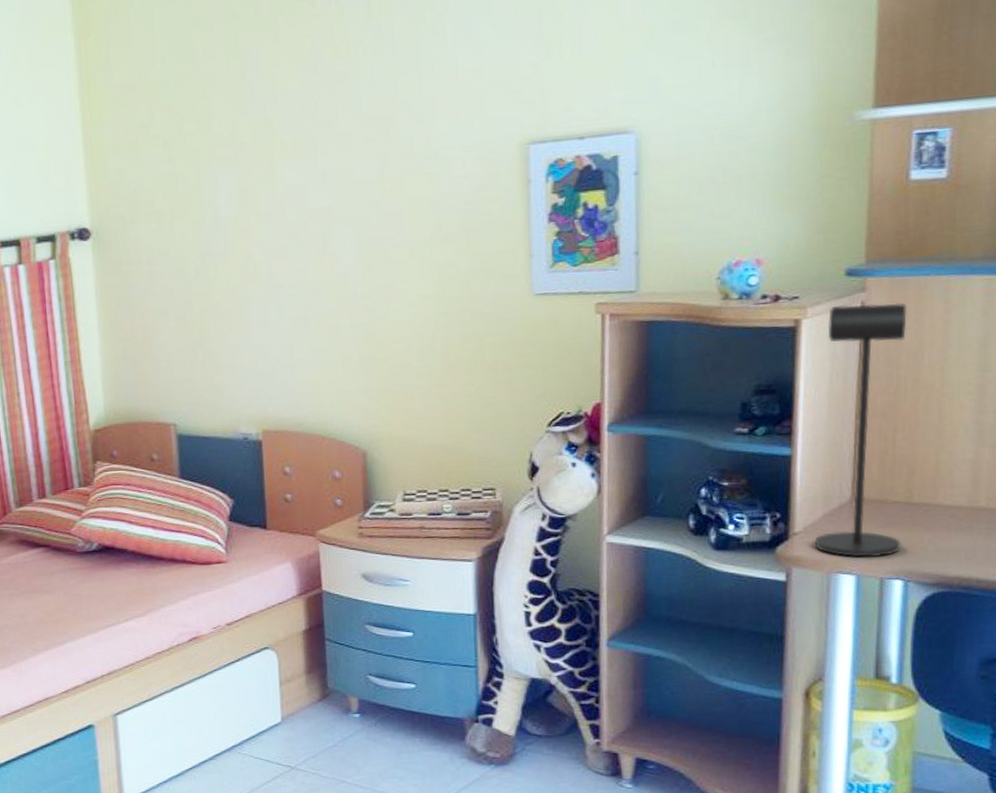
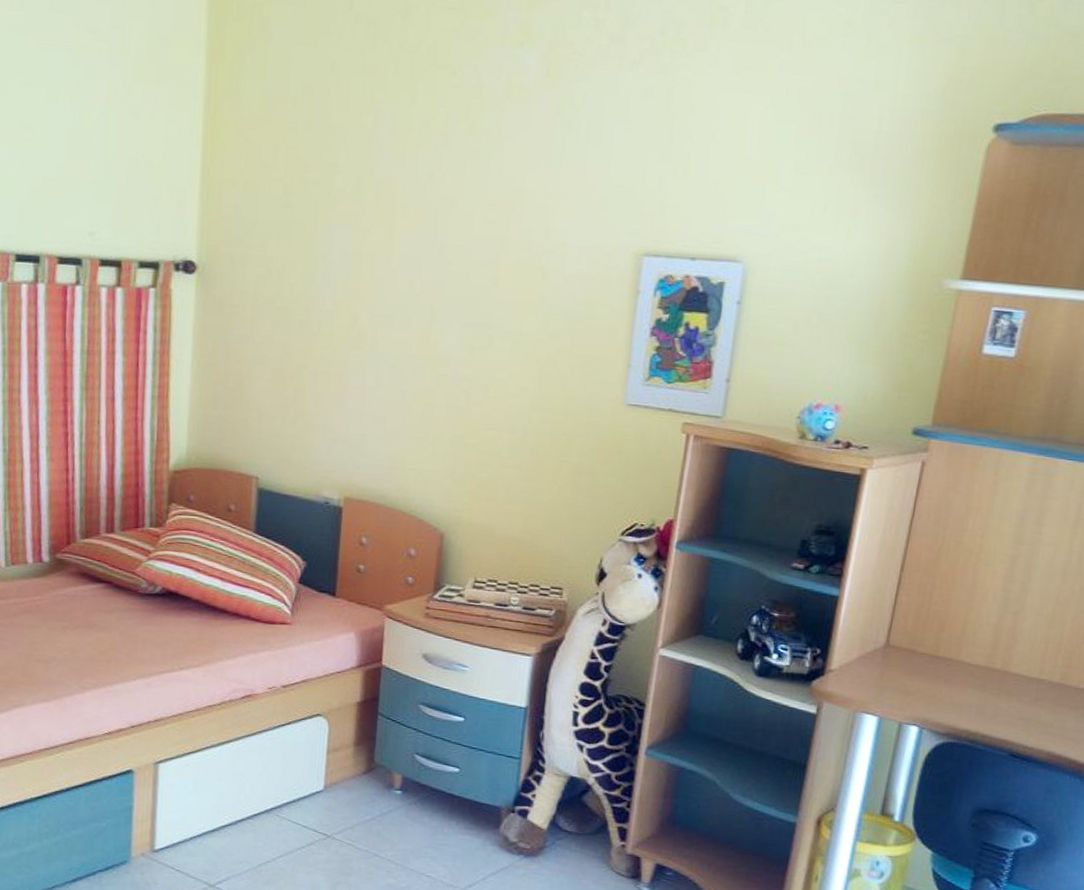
desk lamp: present [814,303,907,558] -> none [846,461,961,703]

